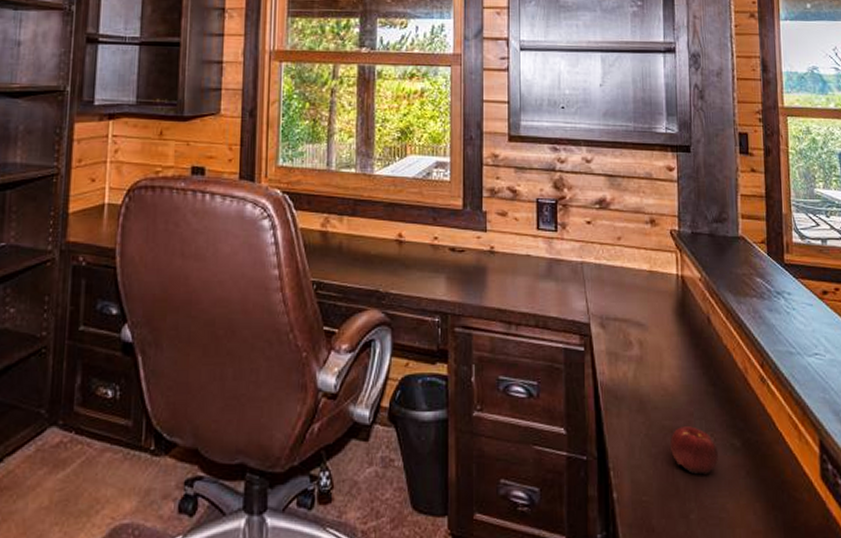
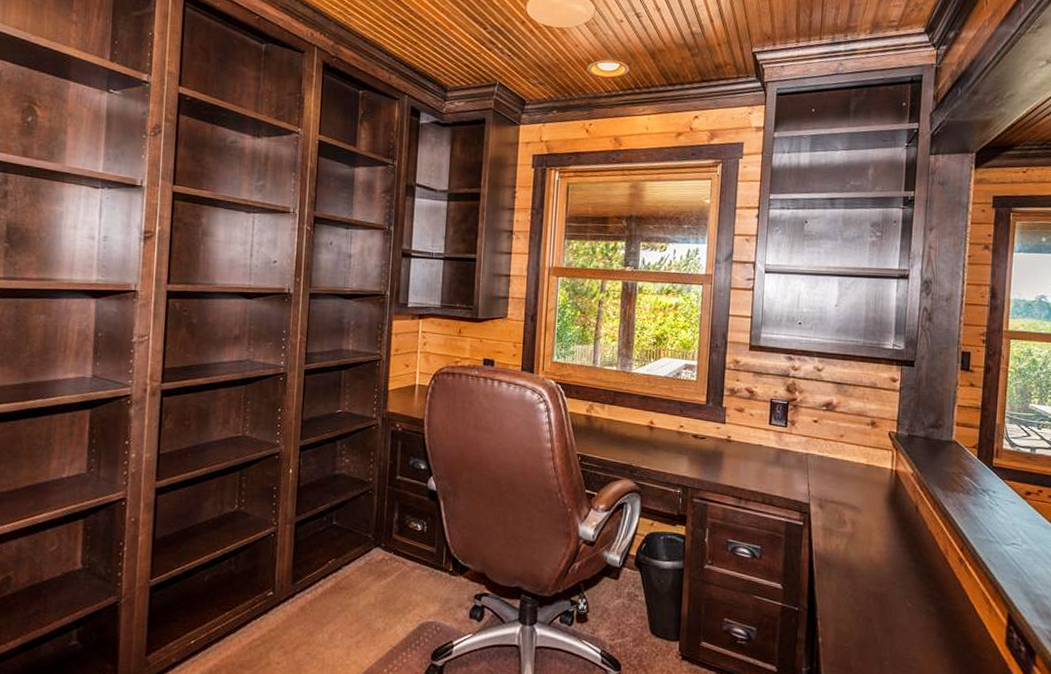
apple: present [670,426,718,475] -> none [872,592,914,632]

